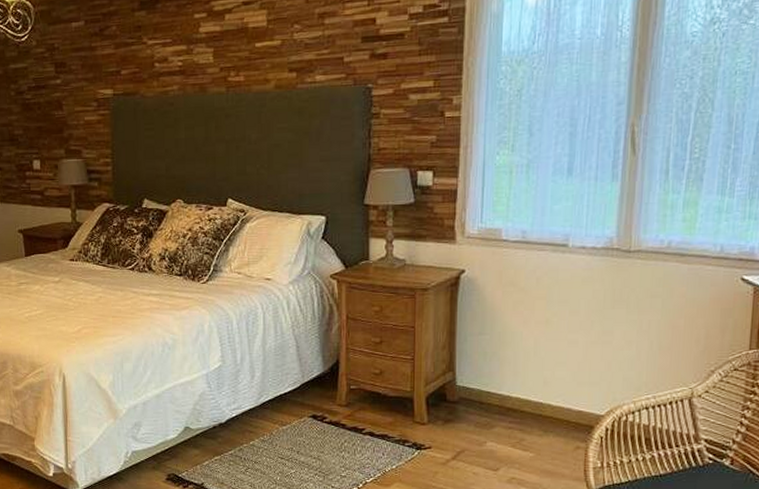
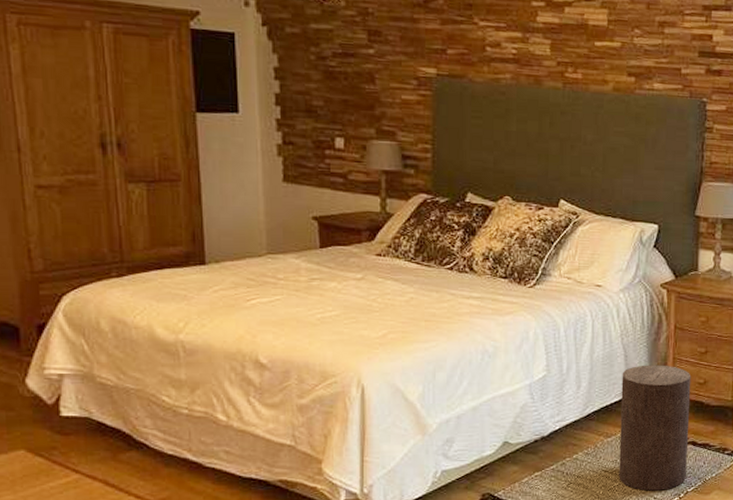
stool: none [294,355,366,480] -> present [618,365,691,491]

